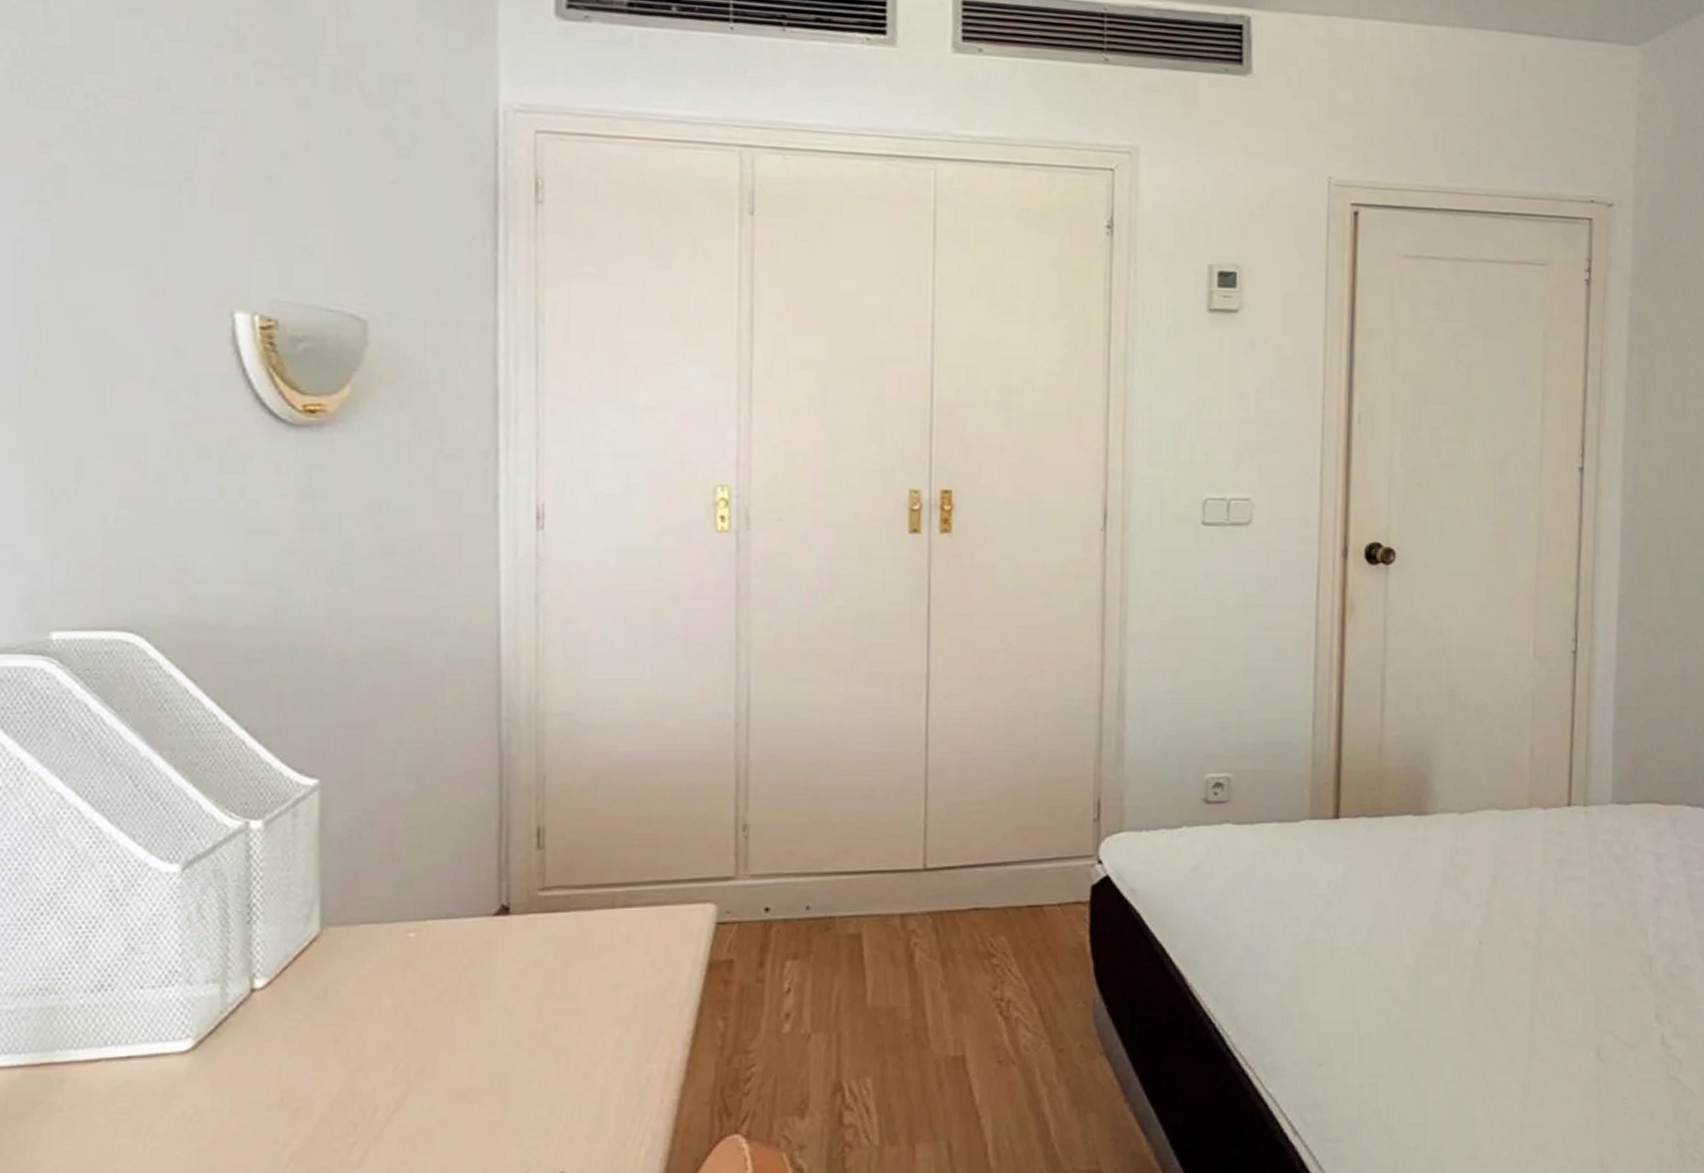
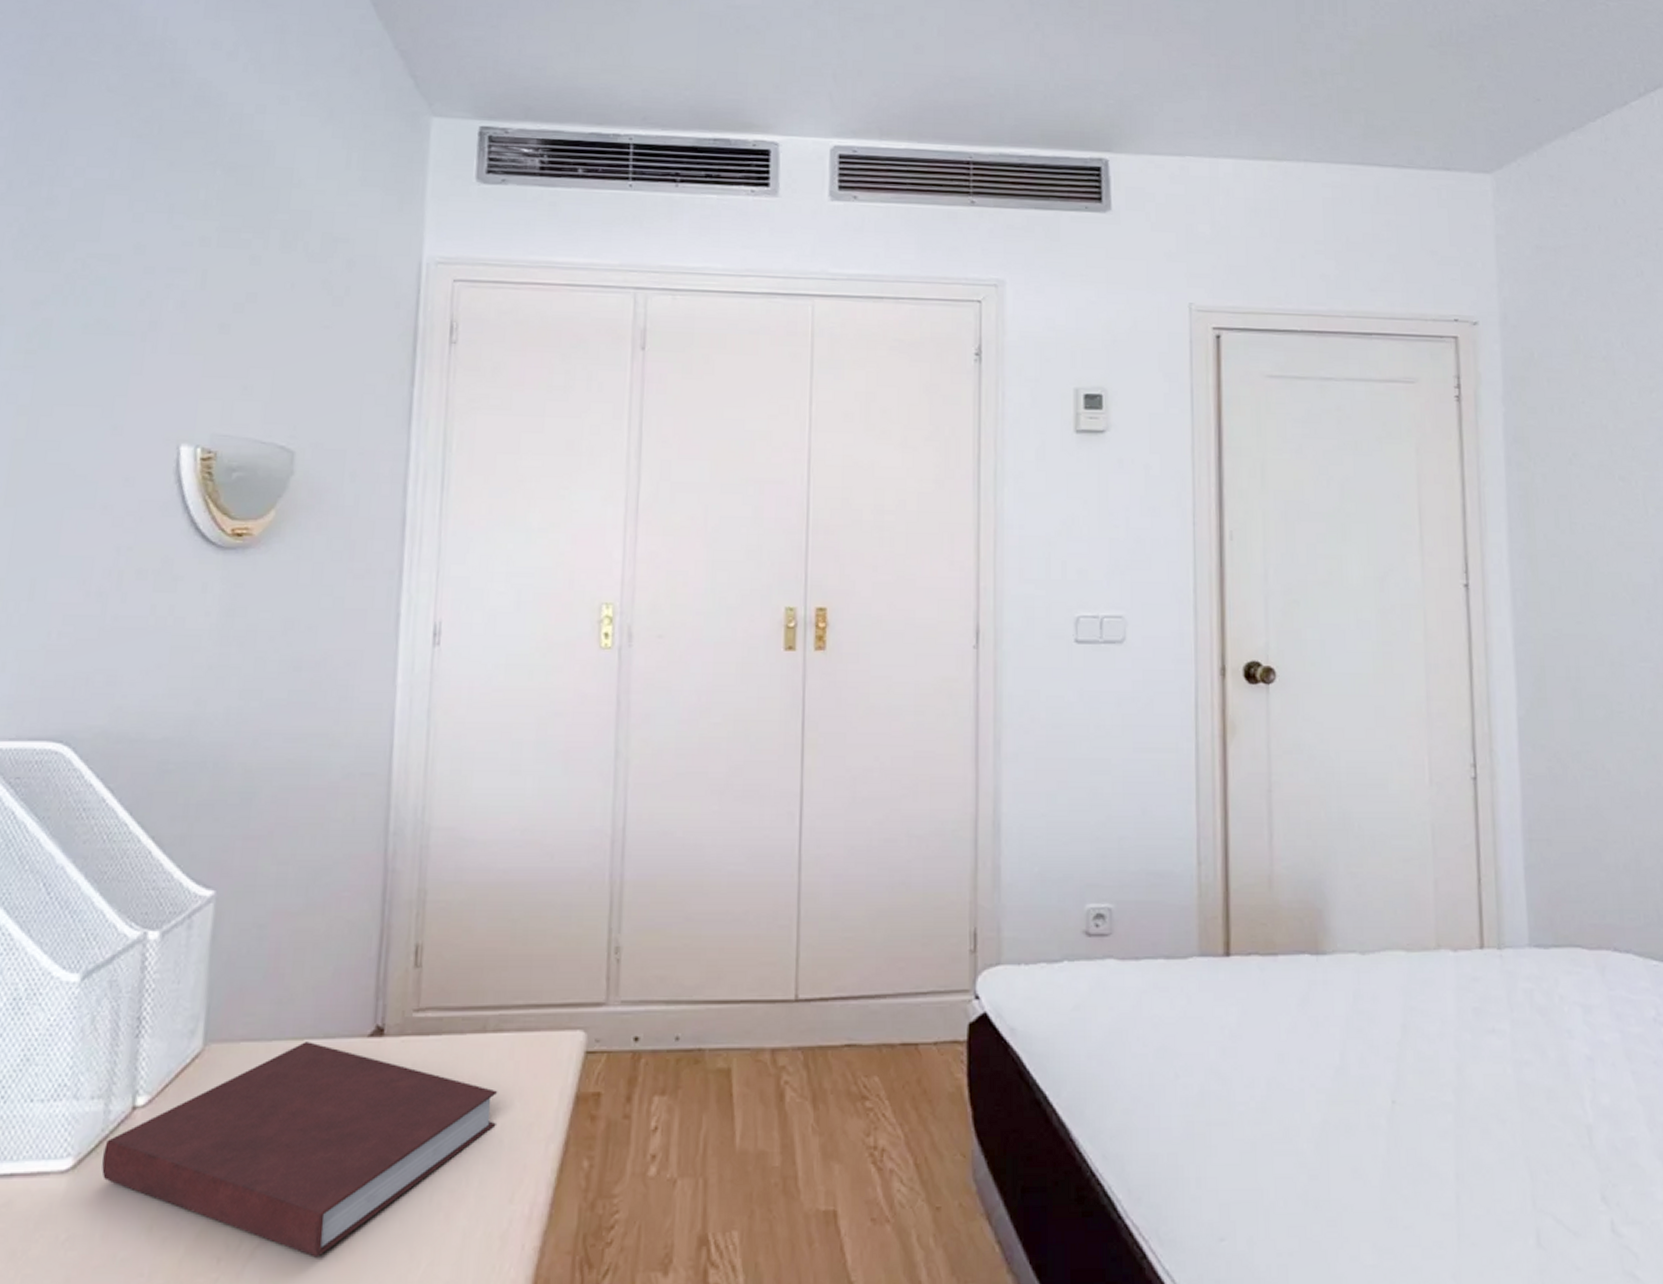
notebook: none [224,922,630,1119] -> present [102,1042,498,1258]

